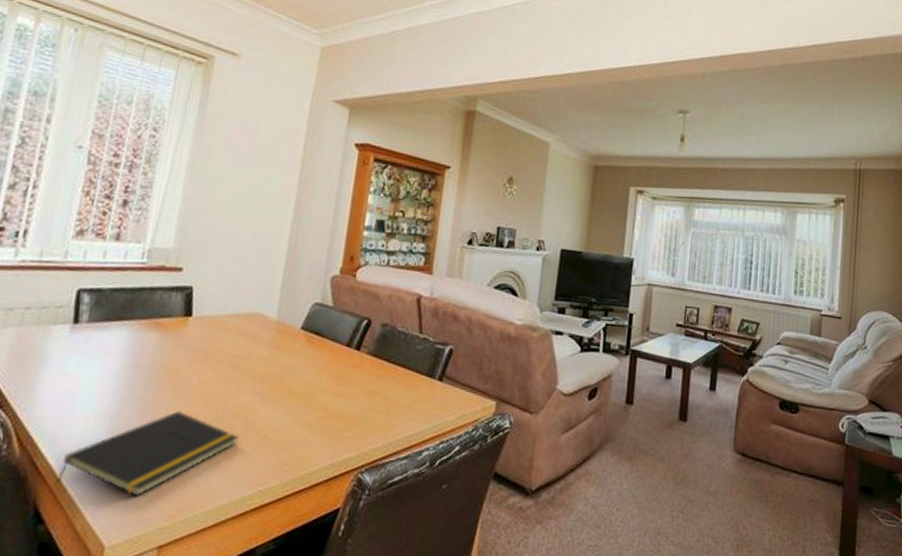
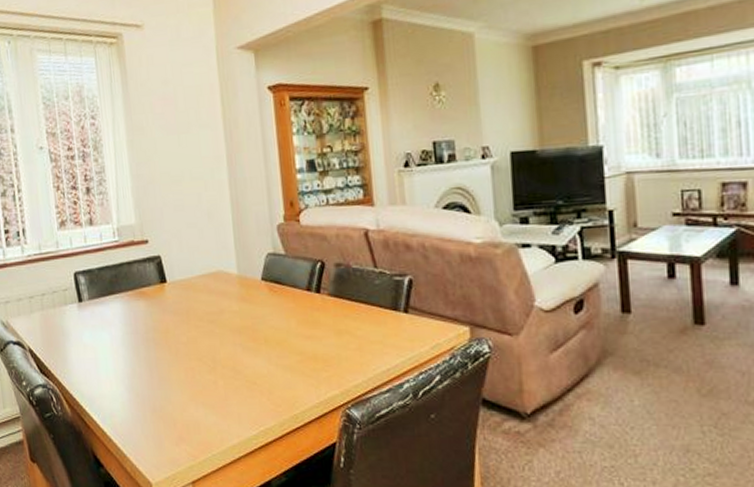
notepad: present [56,411,239,497] -> none [102,367,232,442]

